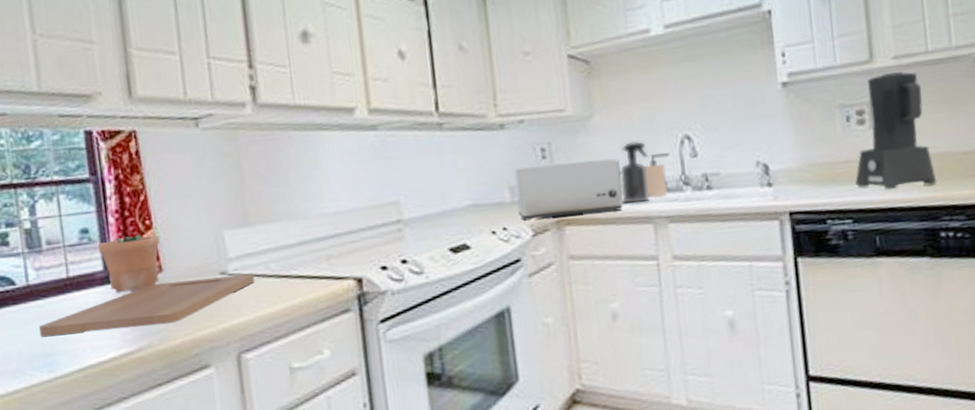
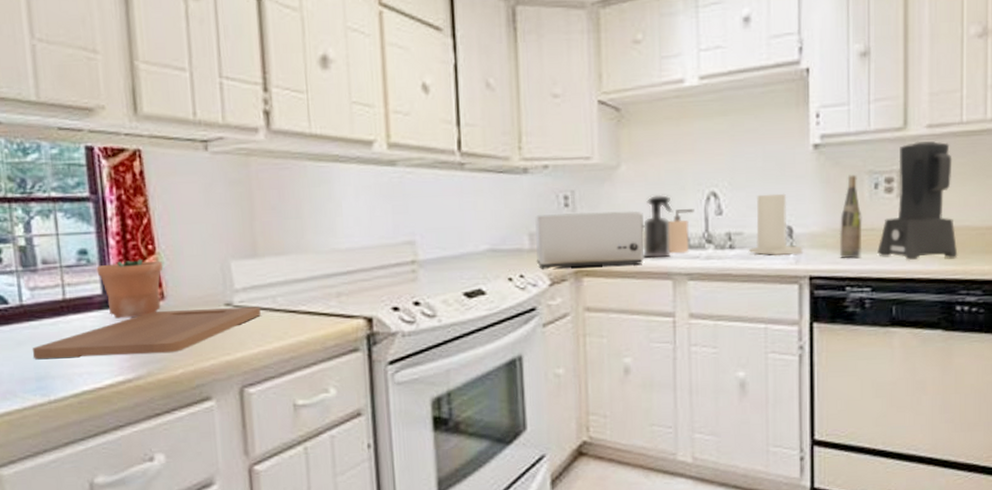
paper towel: none [726,132,781,194] -> present [748,193,803,256]
wine bottle: none [814,109,840,193] -> present [839,174,862,259]

